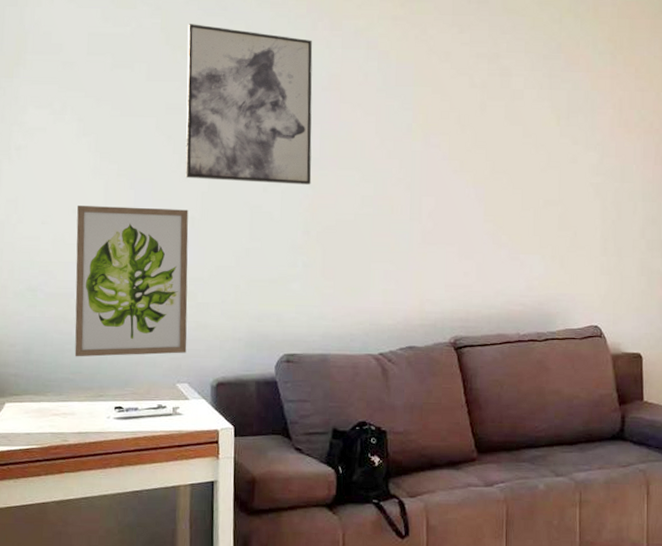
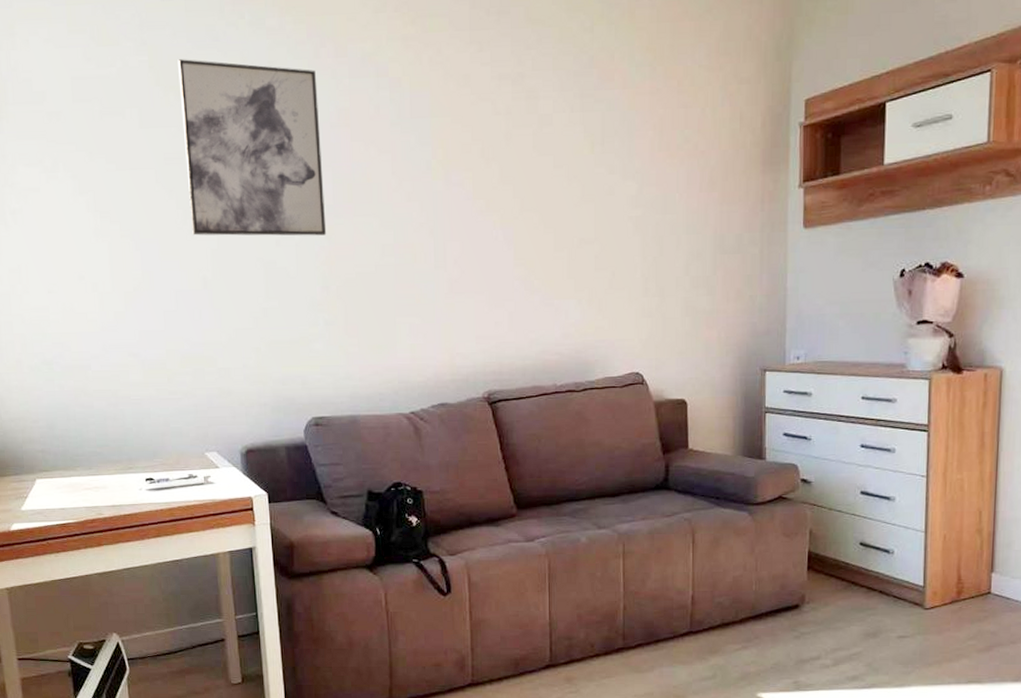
wall art: present [74,206,189,357] -> none [82,269,212,430]

